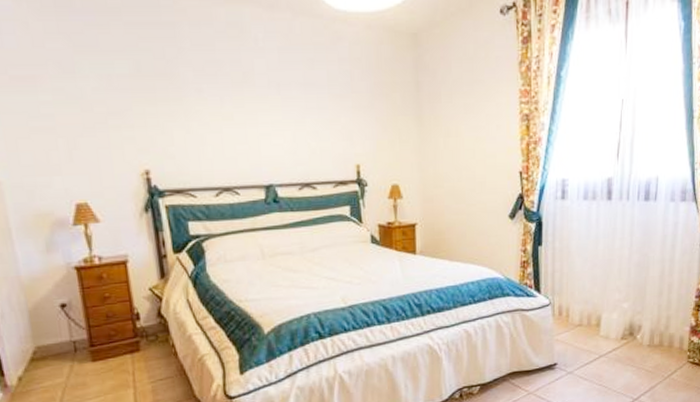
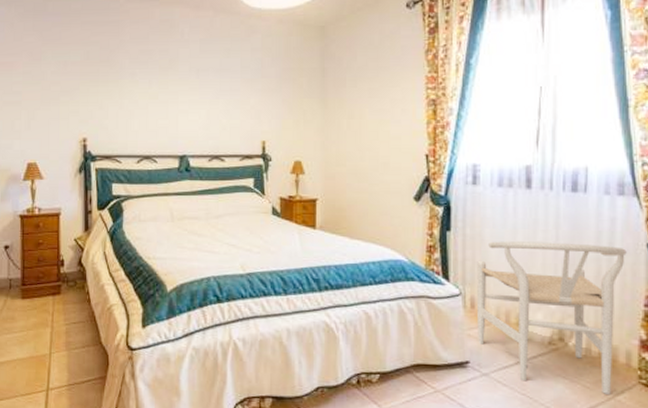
chair: none [564,247,685,375] -> present [477,241,627,394]

